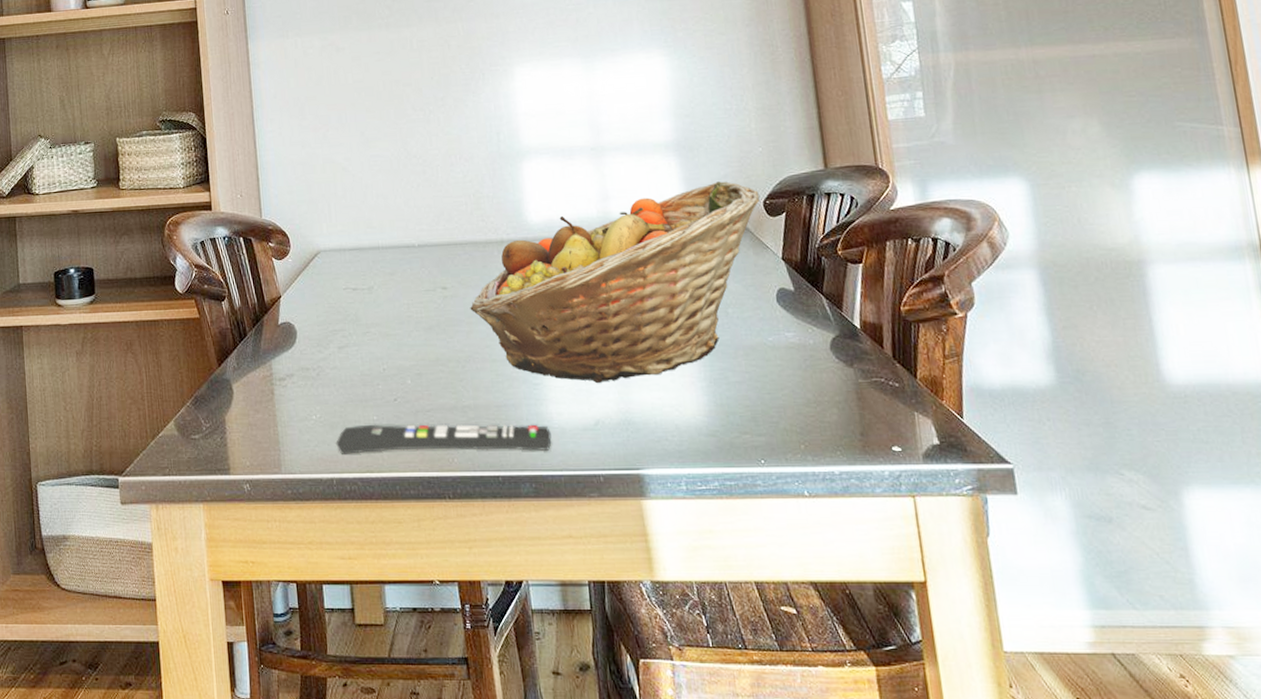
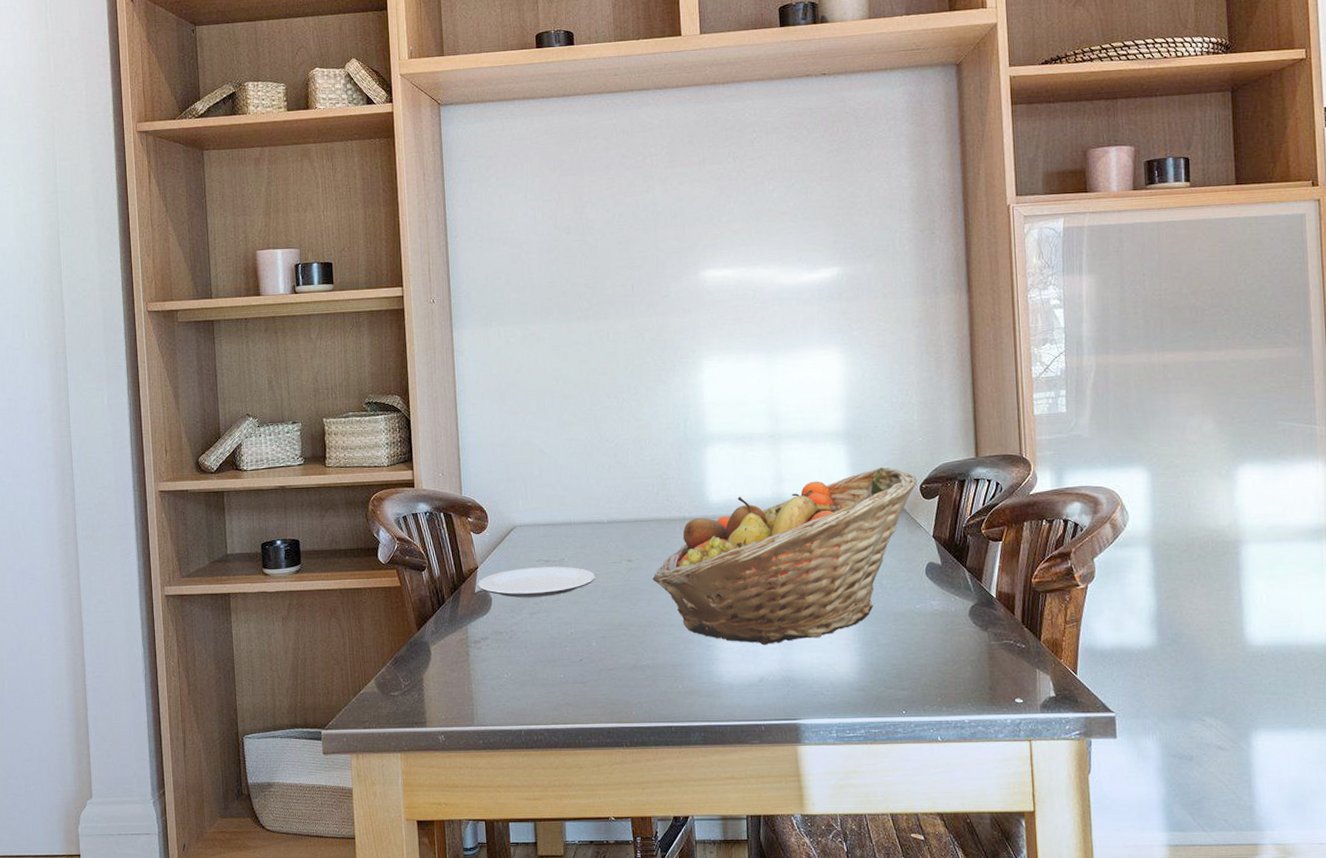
plate: none [281,295,407,330] -> present [478,566,595,598]
remote control: present [336,424,552,454] -> none [525,681,720,708]

